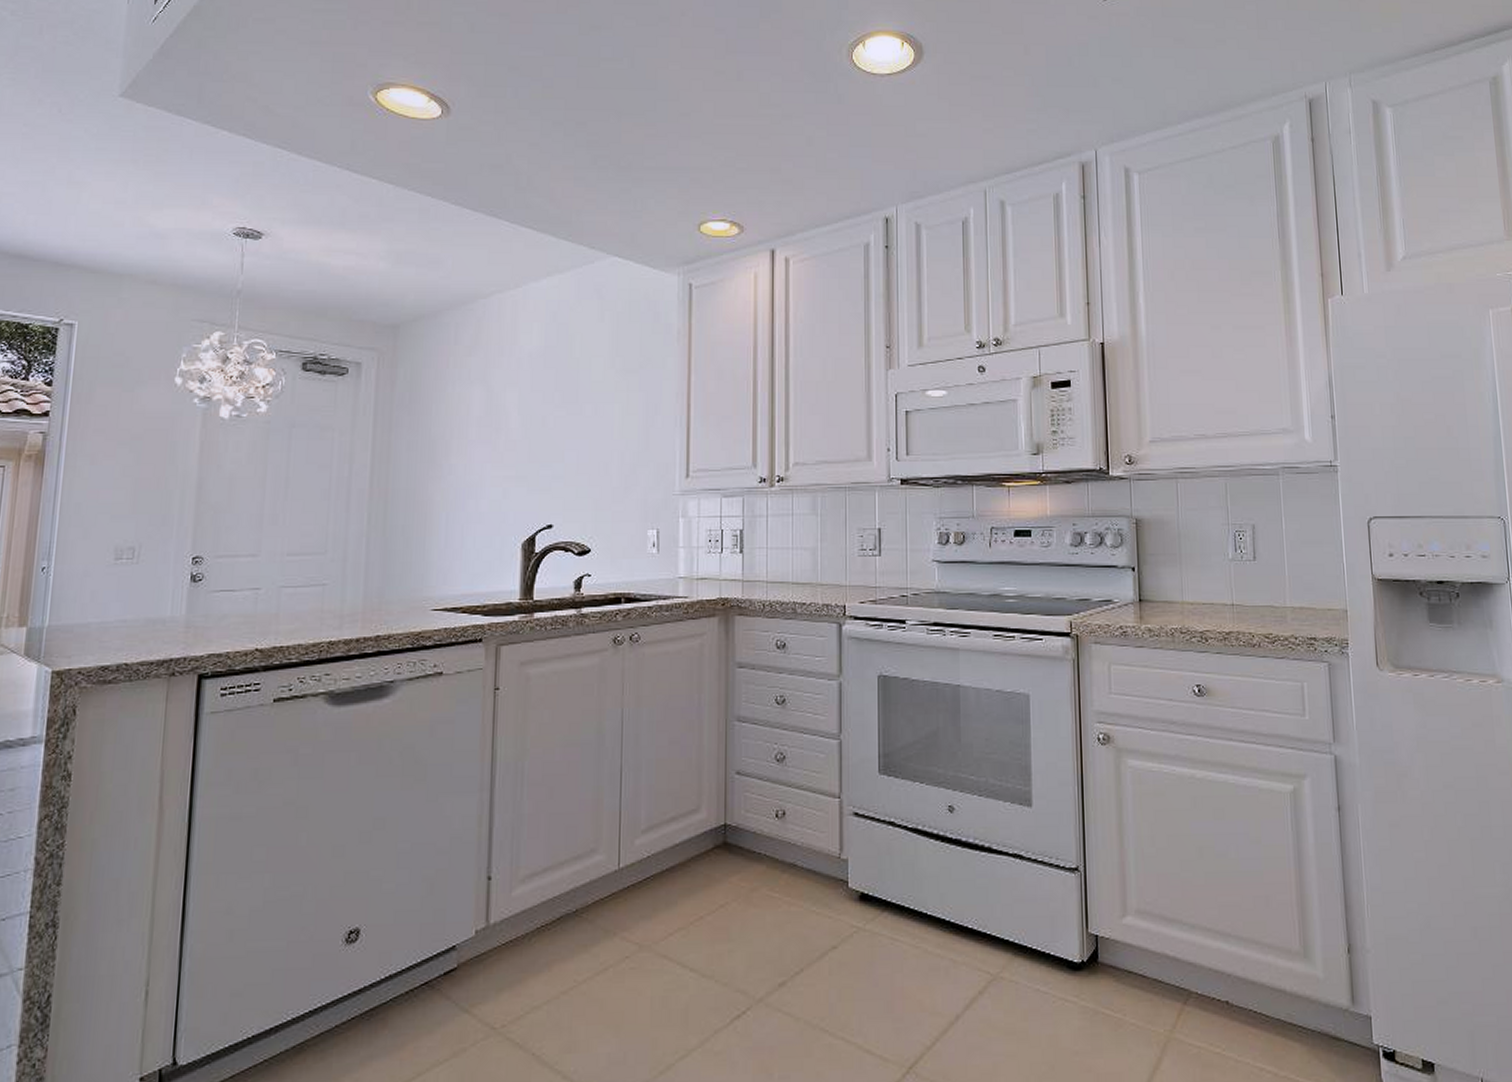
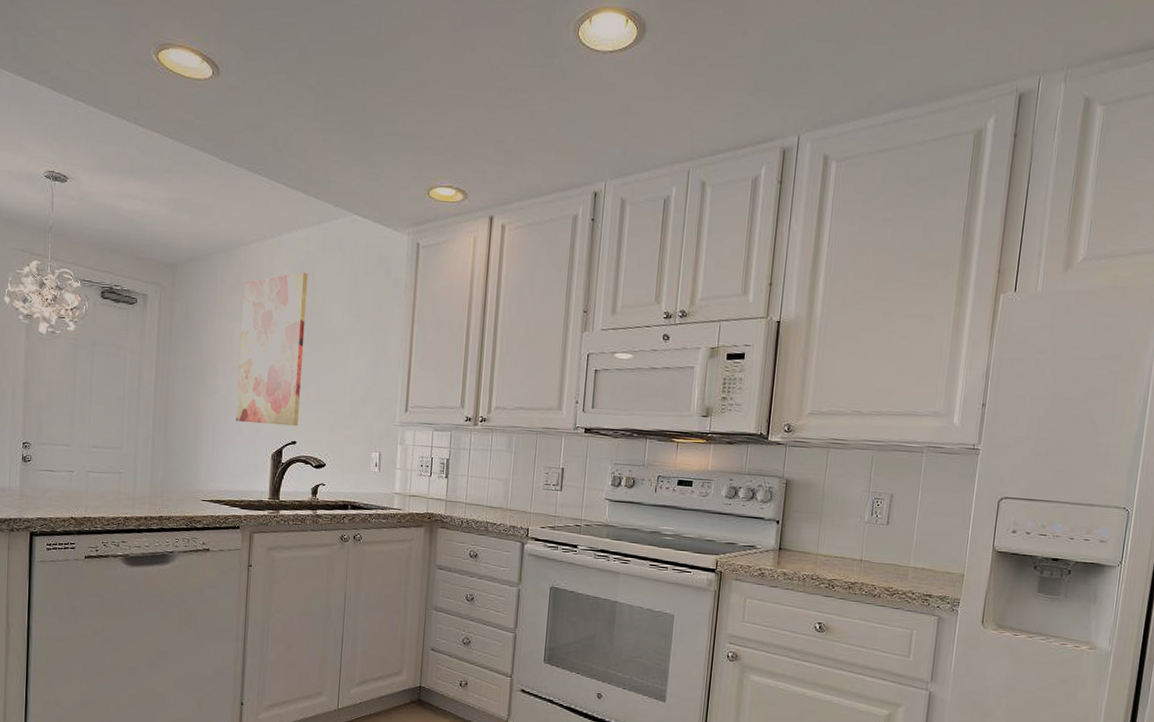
wall art: none [475,324,561,507] -> present [236,272,308,427]

